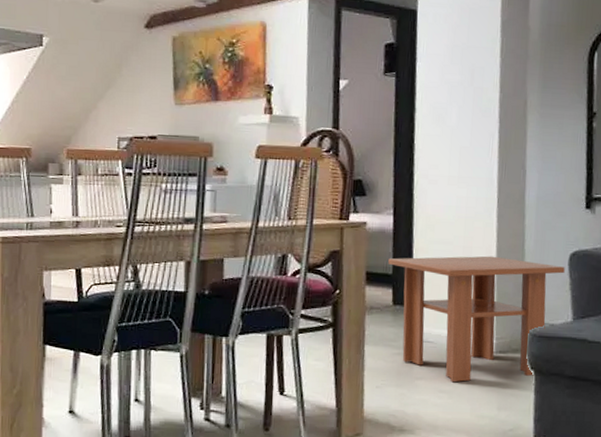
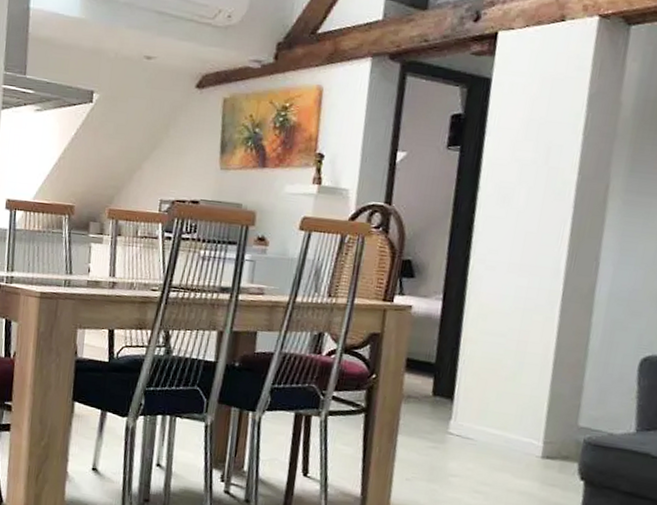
coffee table: present [388,256,565,382] -> none [432,346,634,487]

